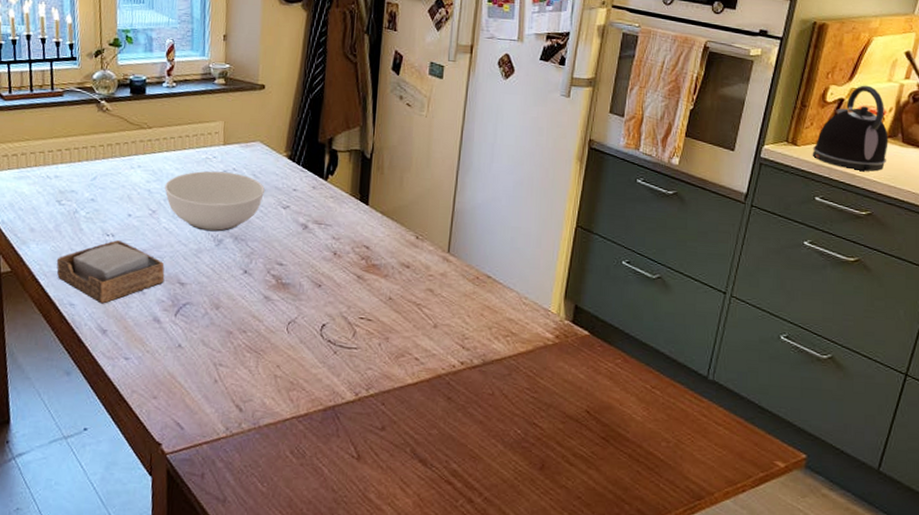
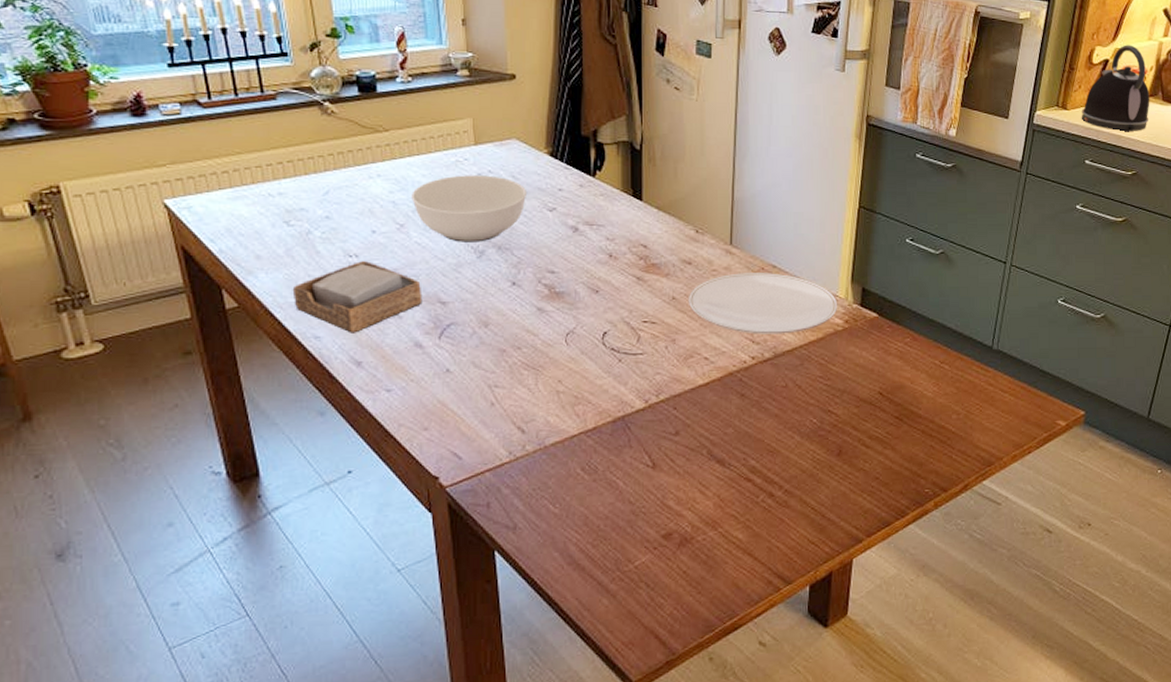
plate: none [403,280,550,343] -> present [688,273,838,334]

